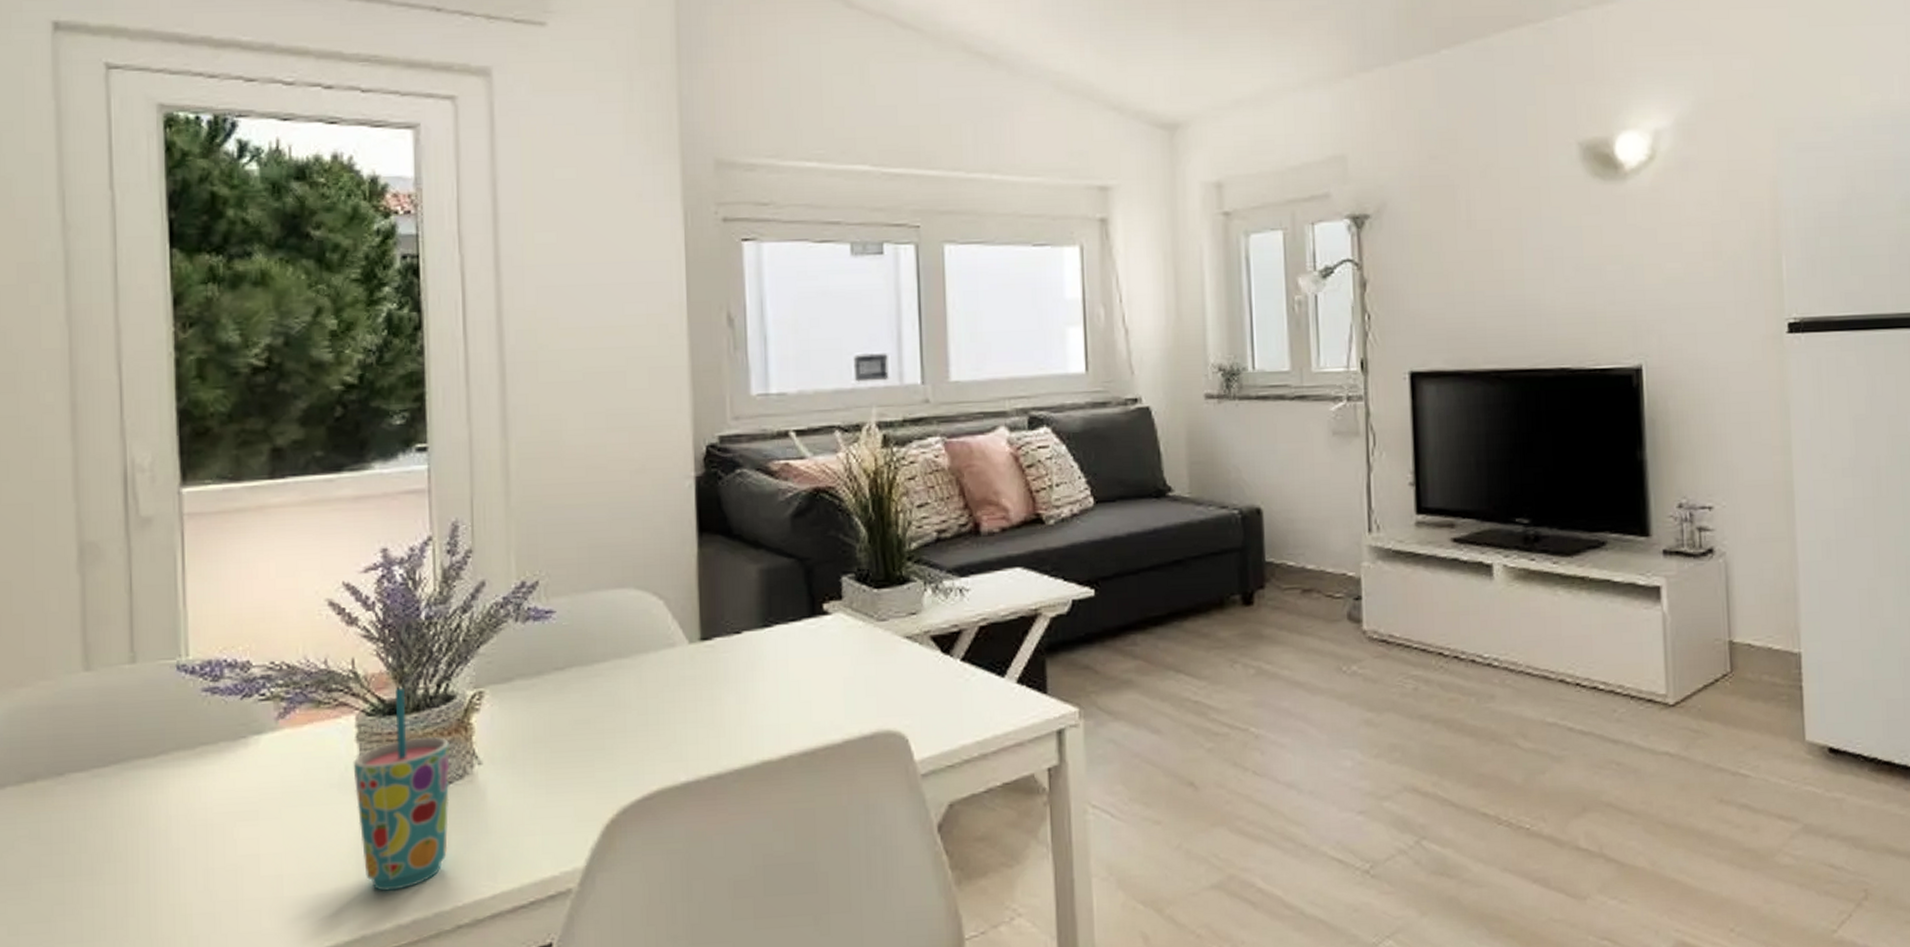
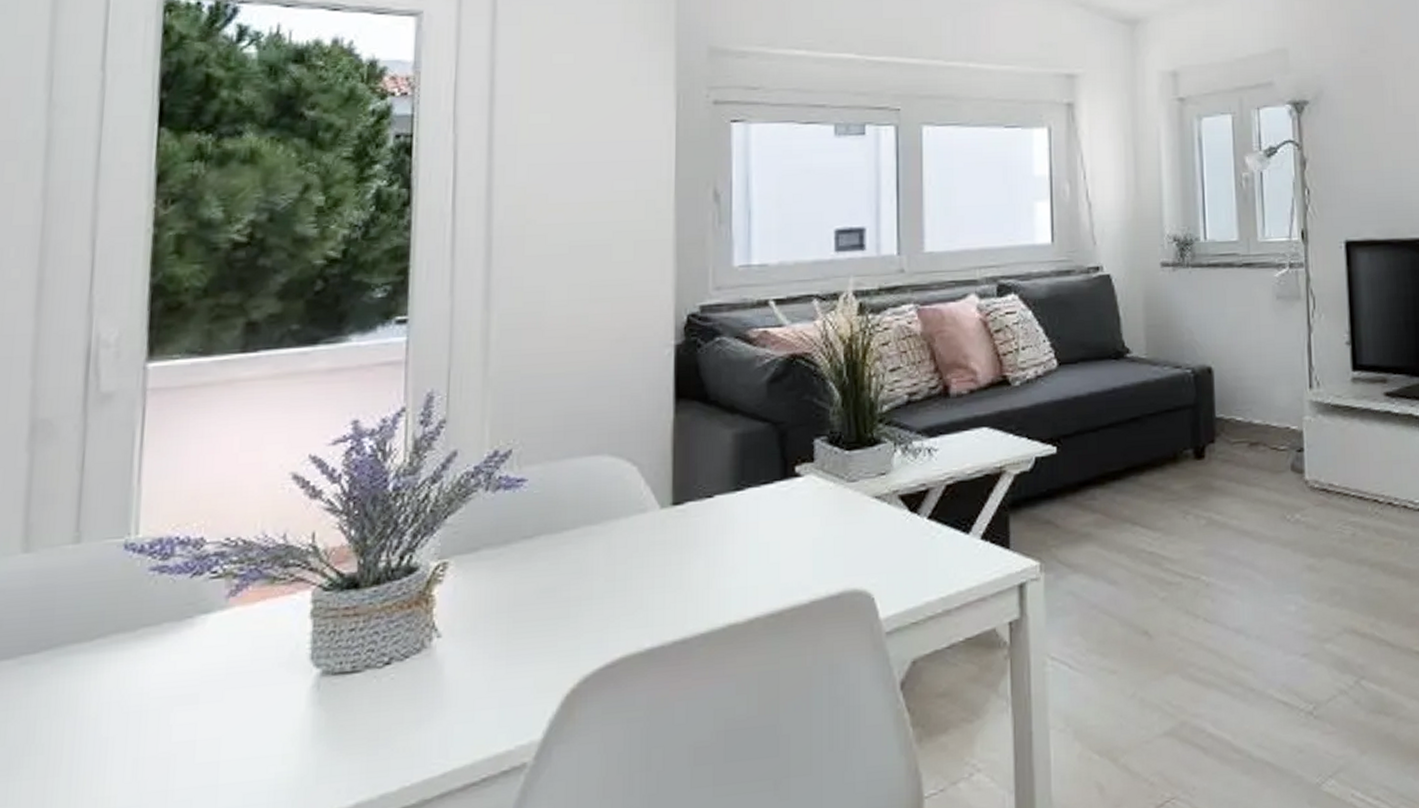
cup: present [353,687,451,891] -> none [304,560,409,774]

